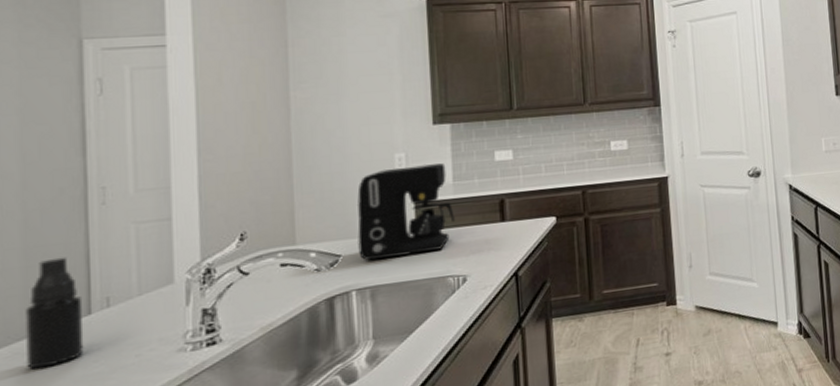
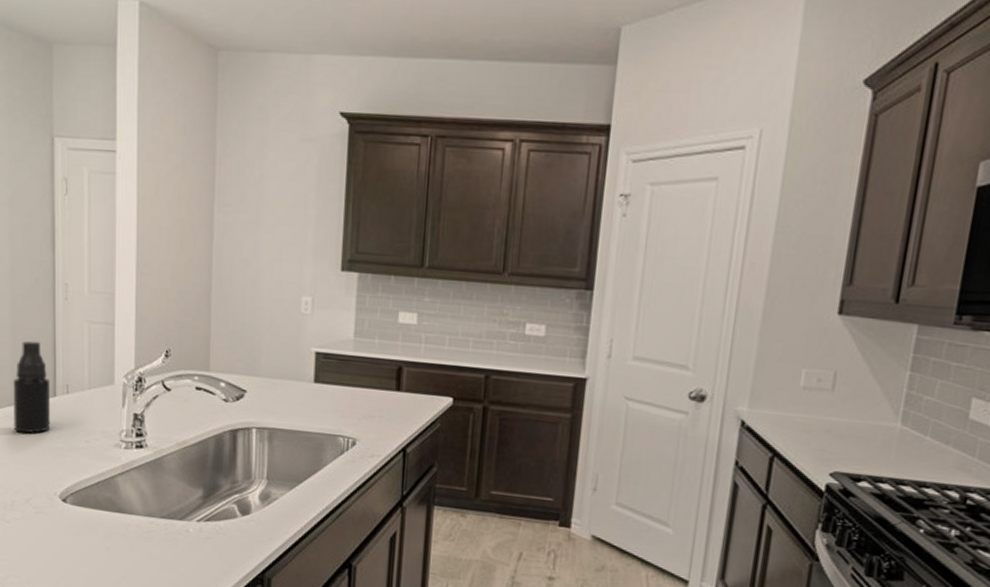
coffee maker: present [357,163,455,261] -> none [261,311,352,407]

